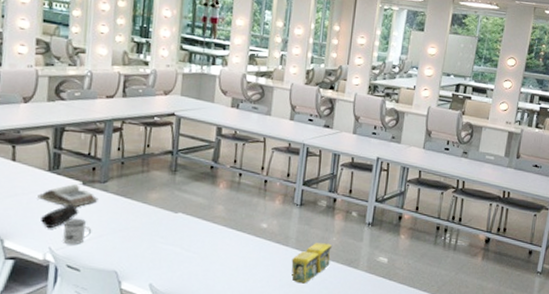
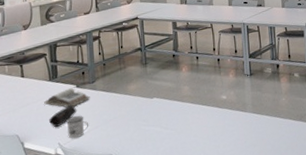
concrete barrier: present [291,243,332,284] -> none [251,104,284,143]

